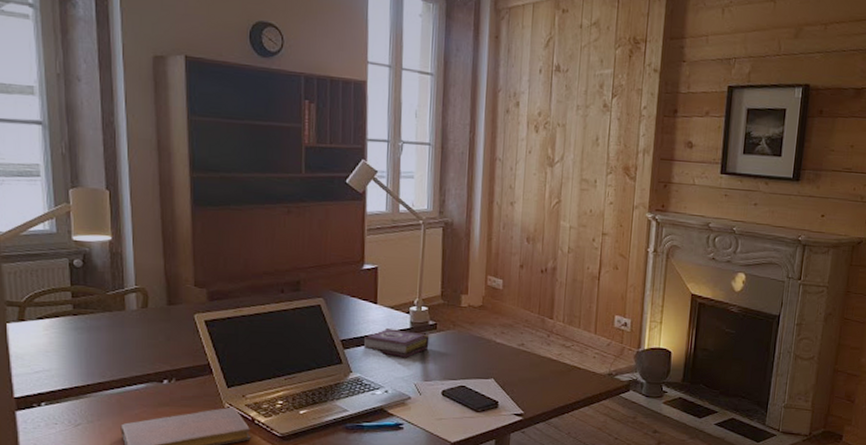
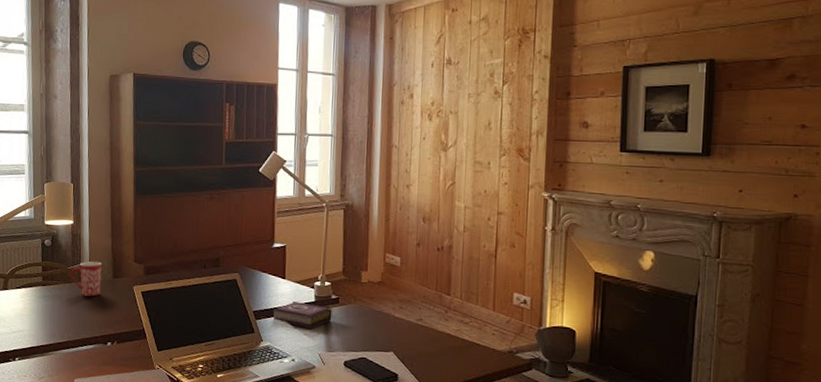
mug: none [111,285,152,327] -> present [71,261,102,297]

